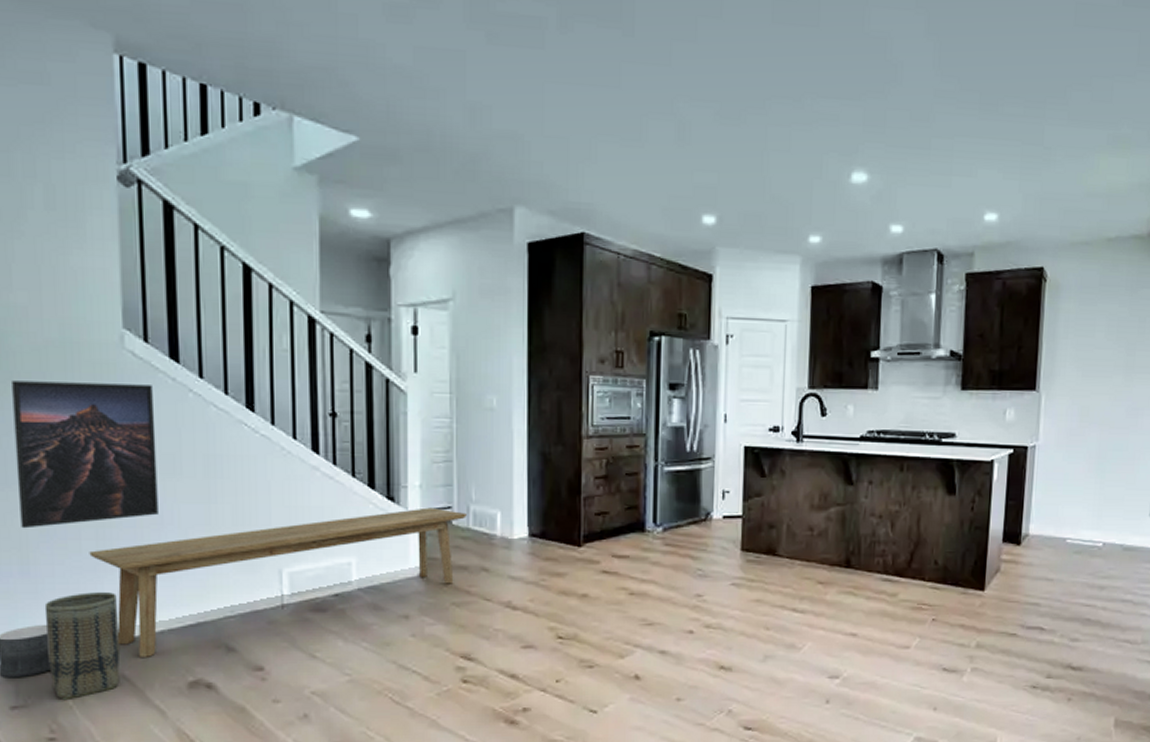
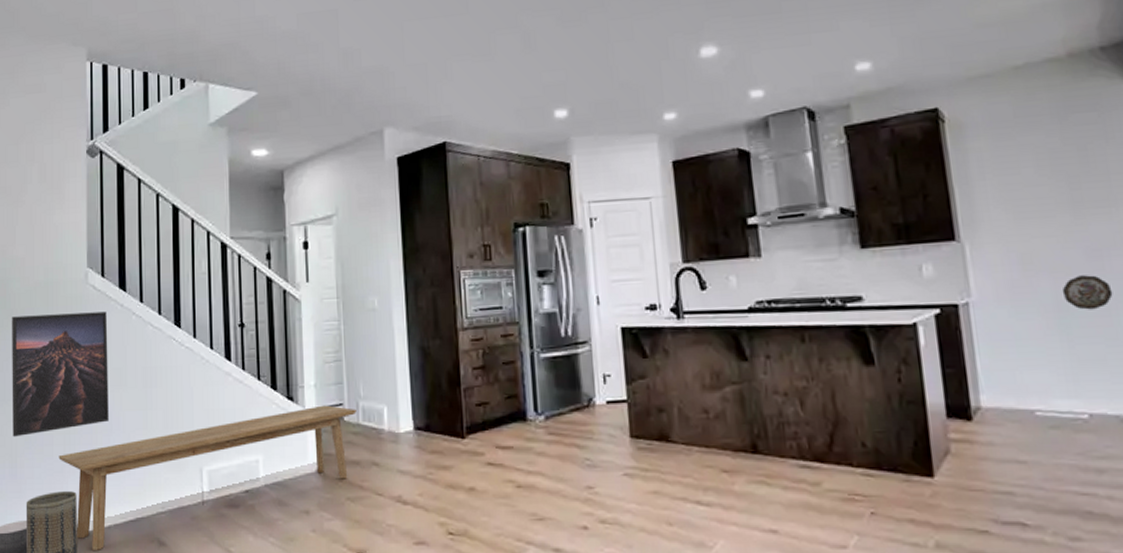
decorative plate: none [1104,429,1139,459] -> present [1061,275,1113,310]

